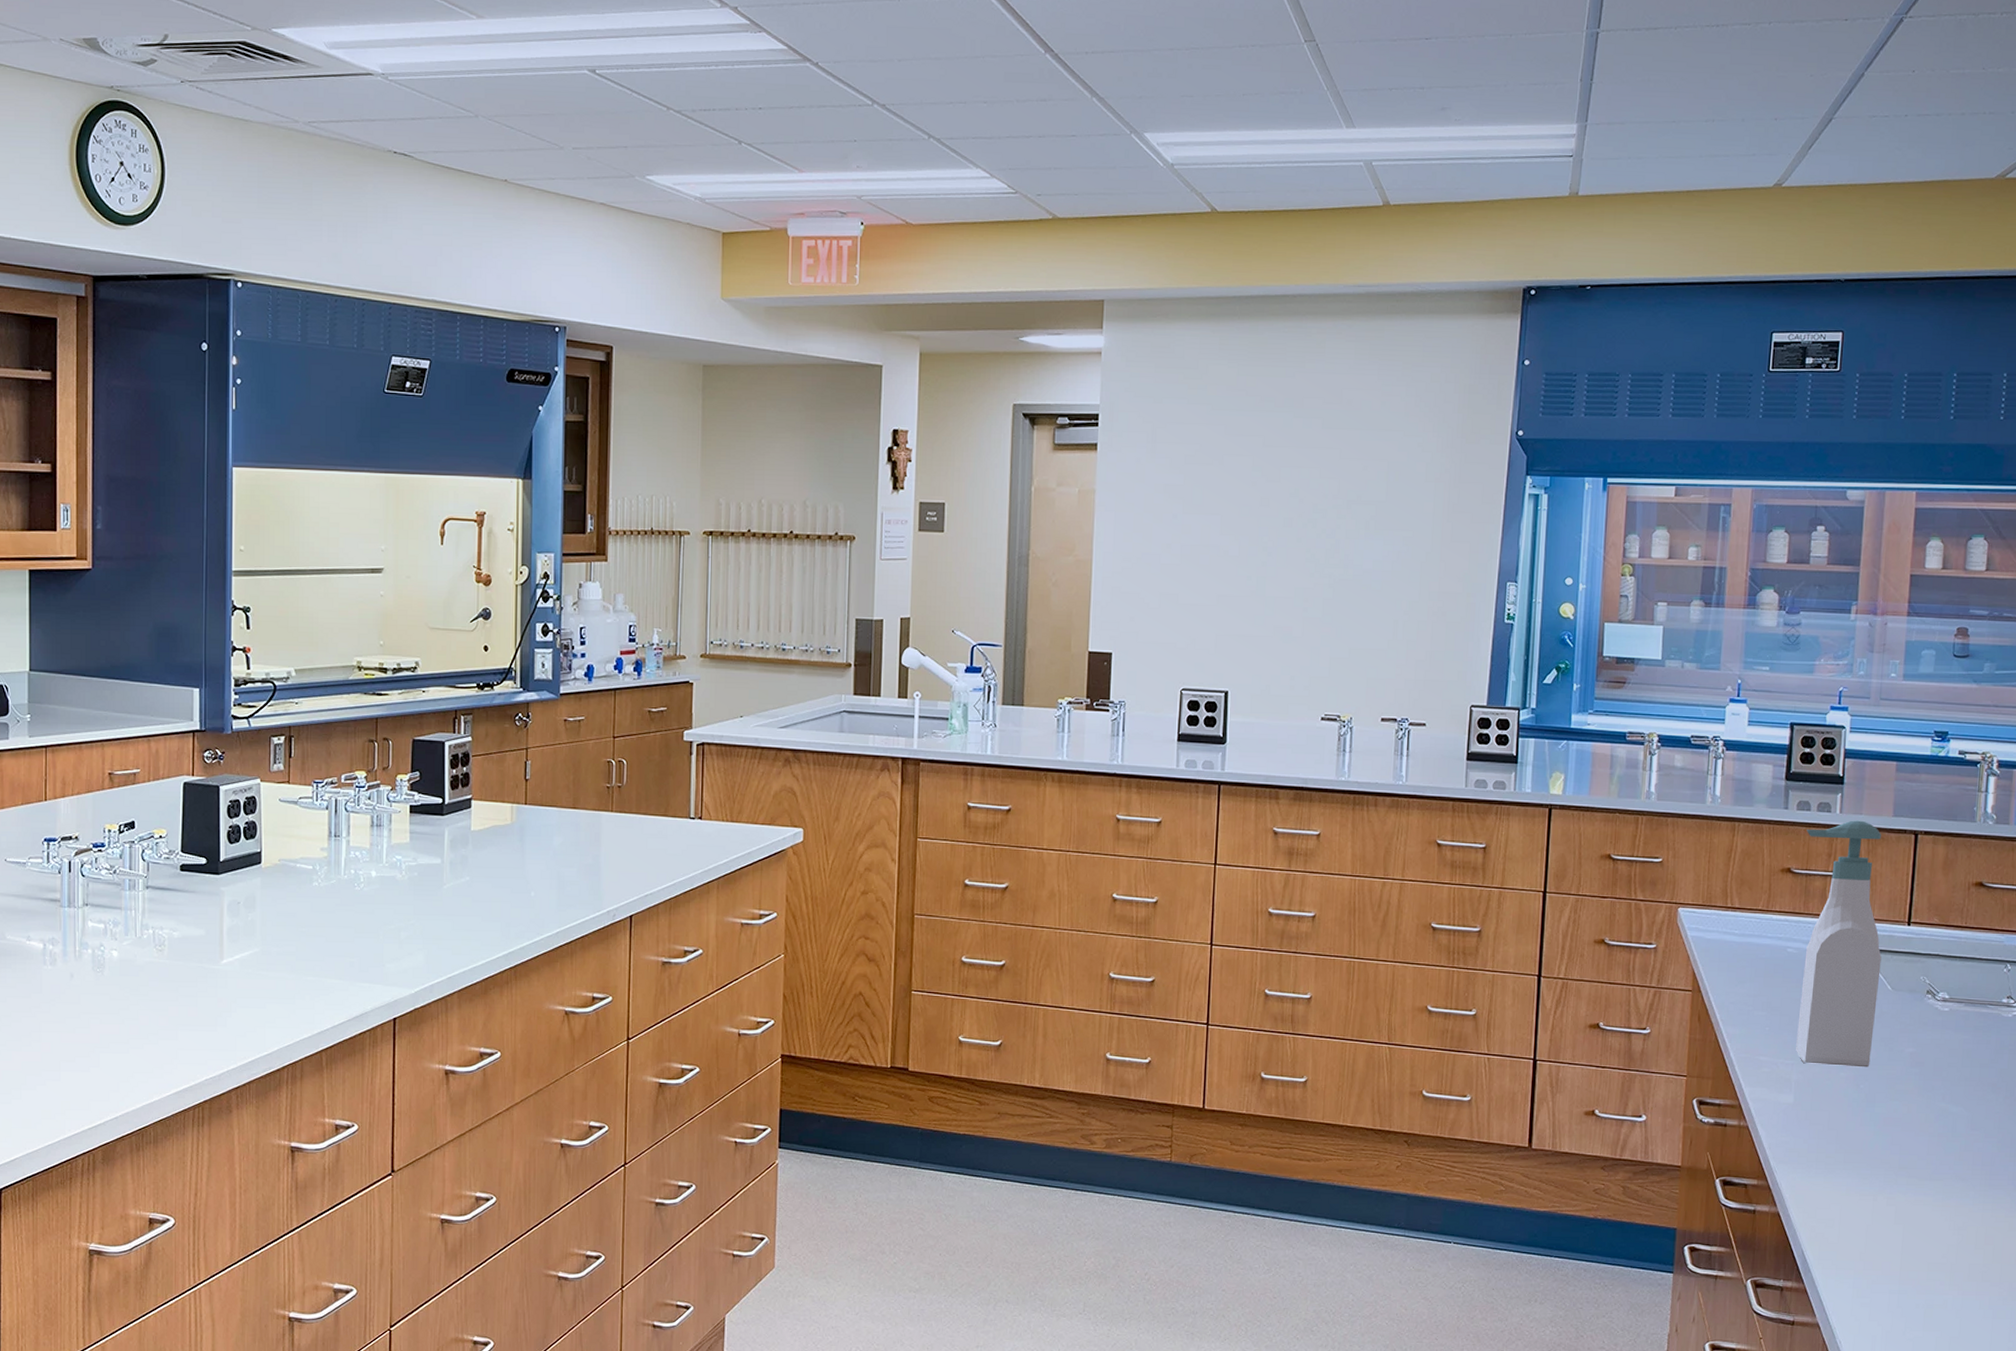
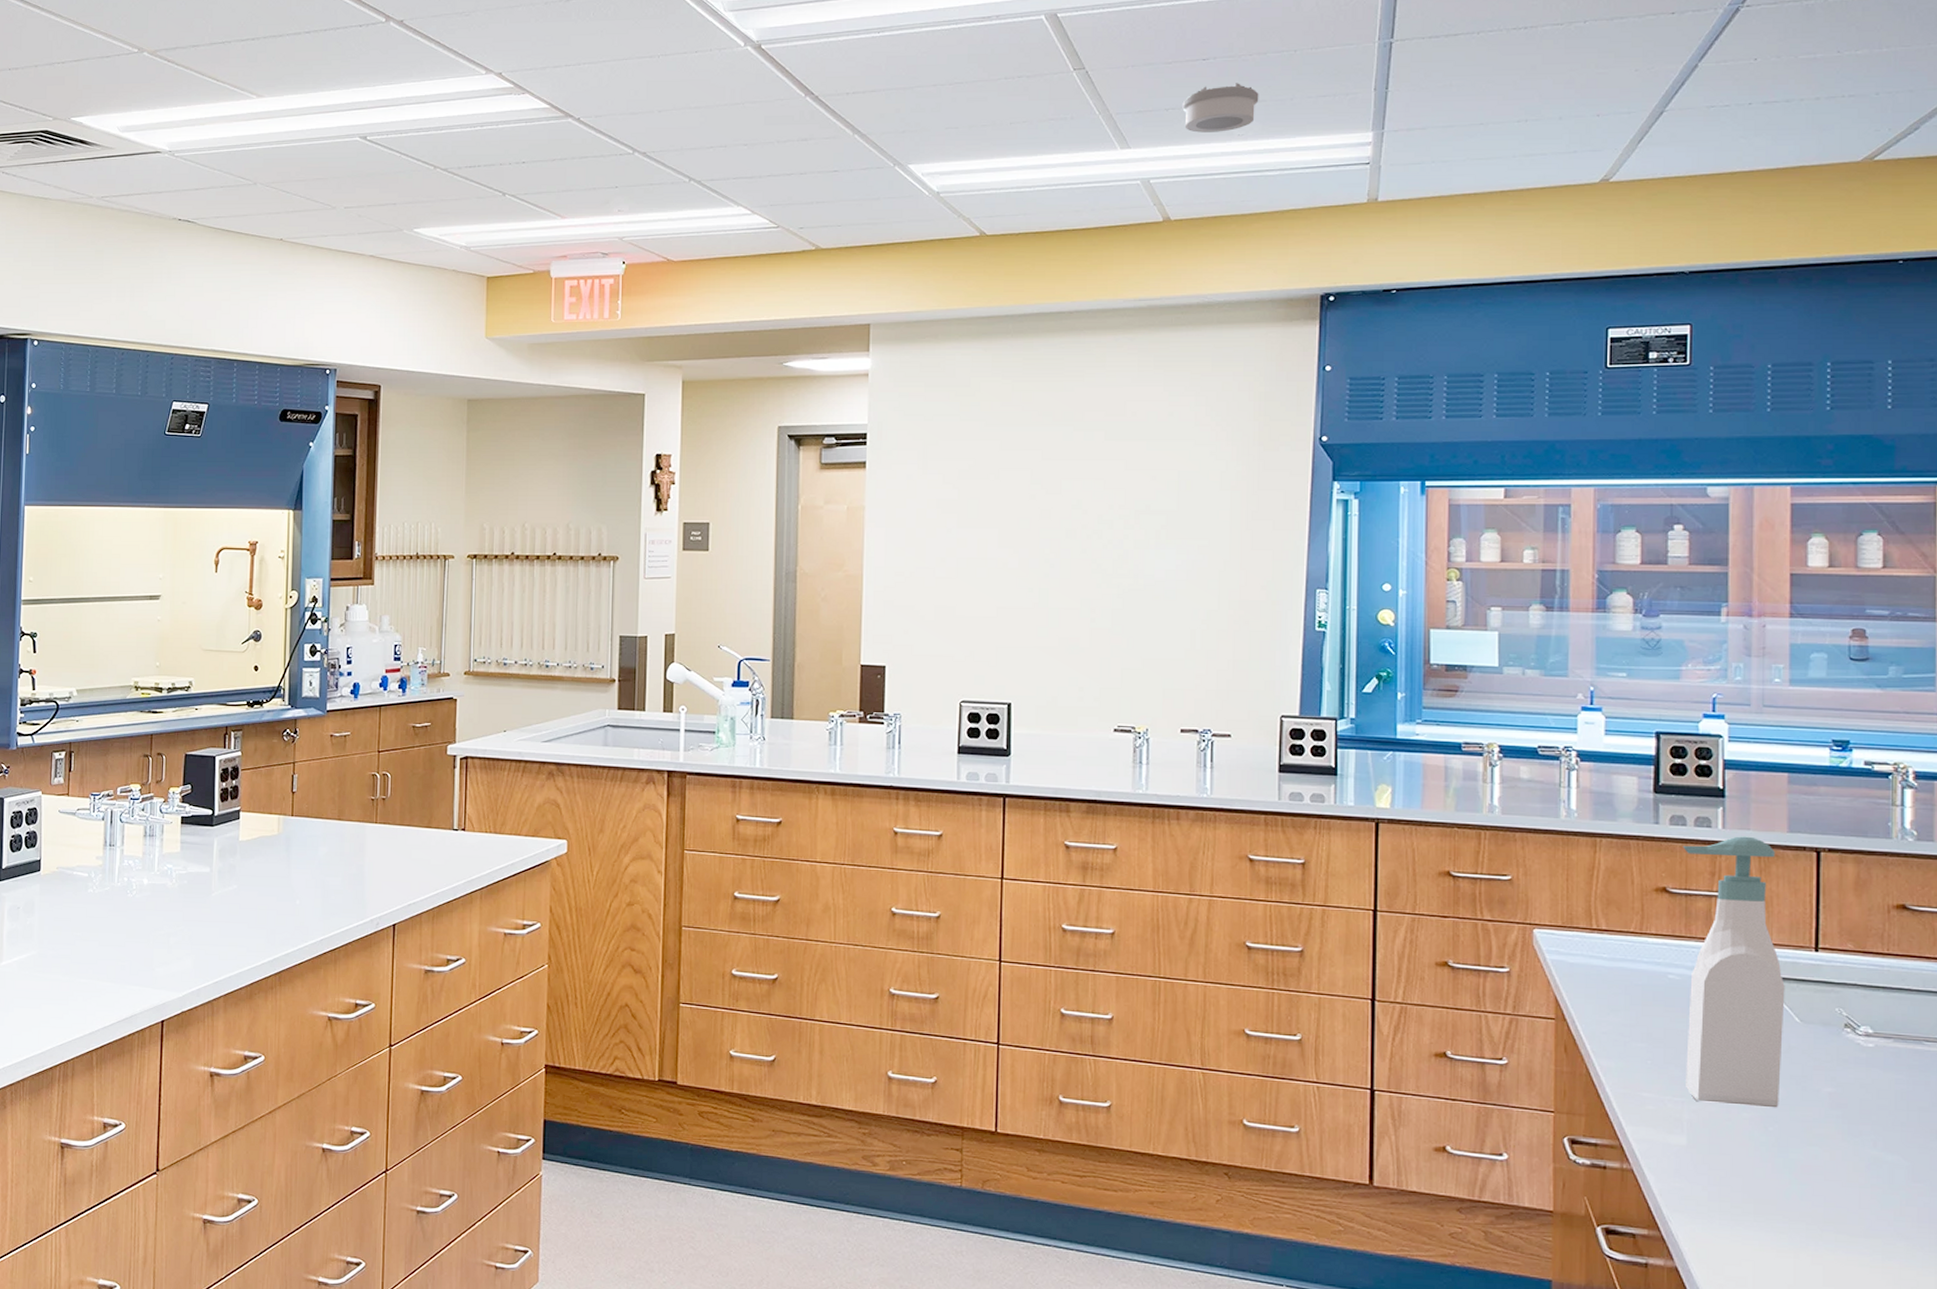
smoke detector: none [1405,65,1476,116] -> present [1182,83,1259,133]

